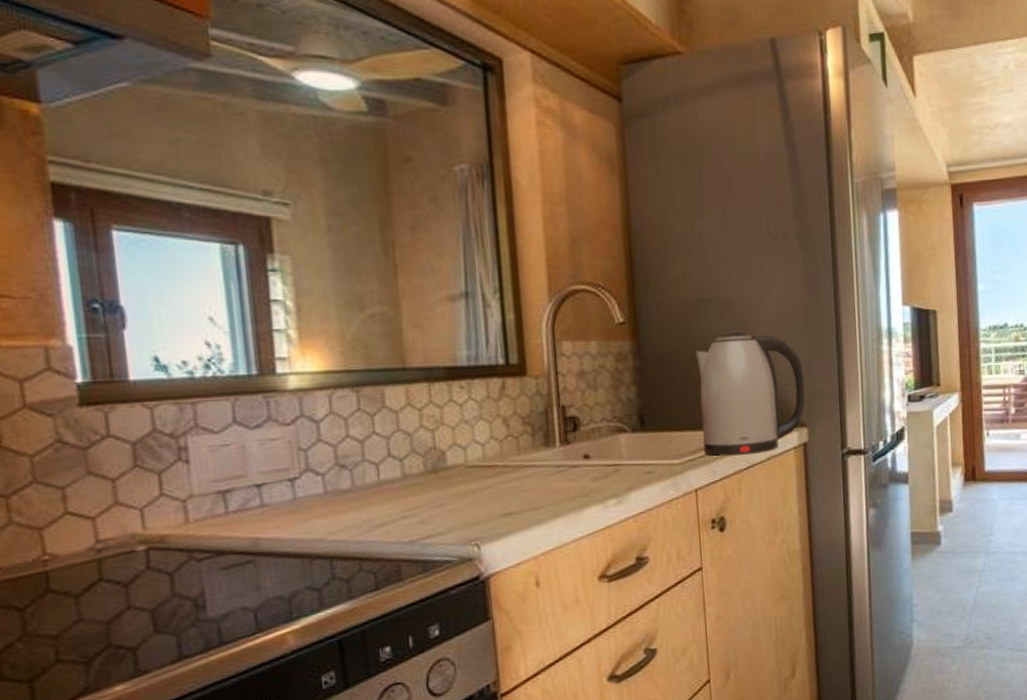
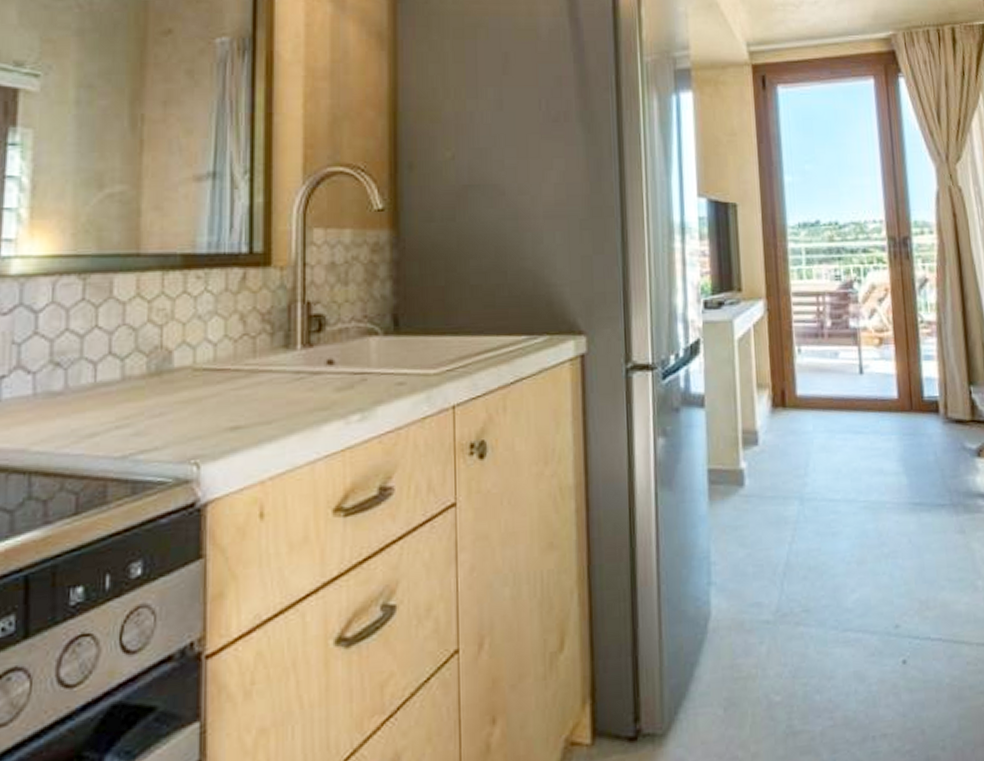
kettle: present [694,332,806,457] -> none [460,223,585,368]

